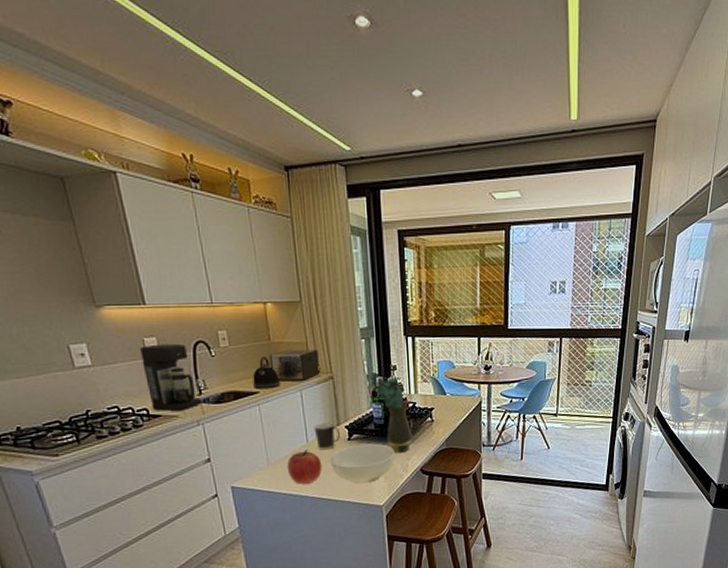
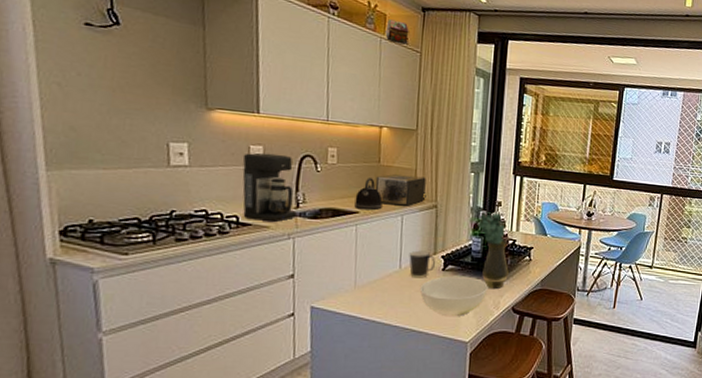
decorative box: none [251,185,277,211] -> present [385,19,409,45]
fruit: present [286,450,322,484] -> none [374,276,412,311]

